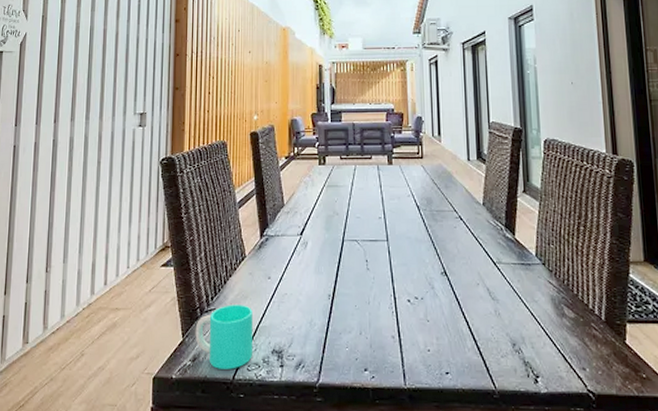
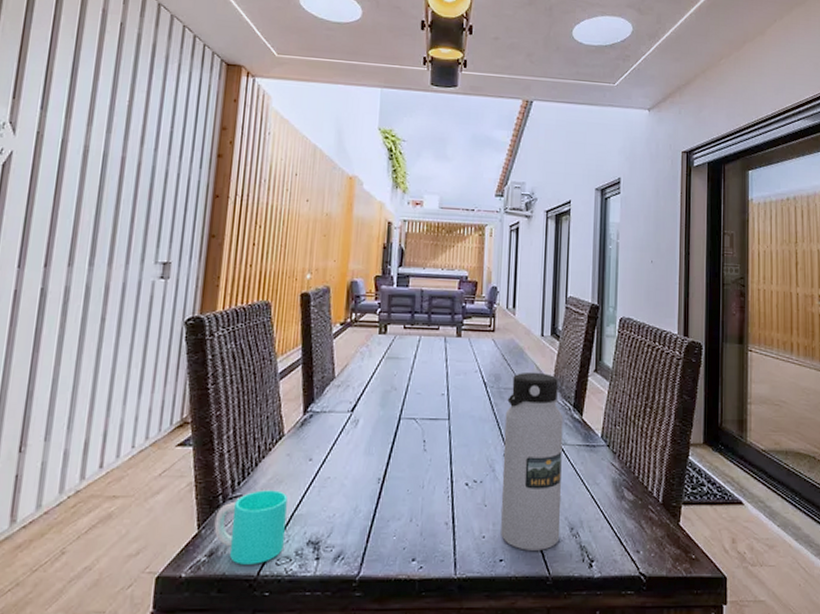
water bottle: none [439,194,503,365] -> present [501,372,563,550]

